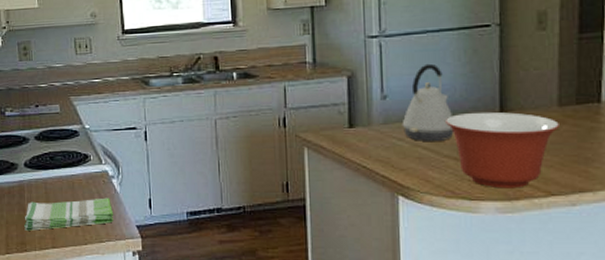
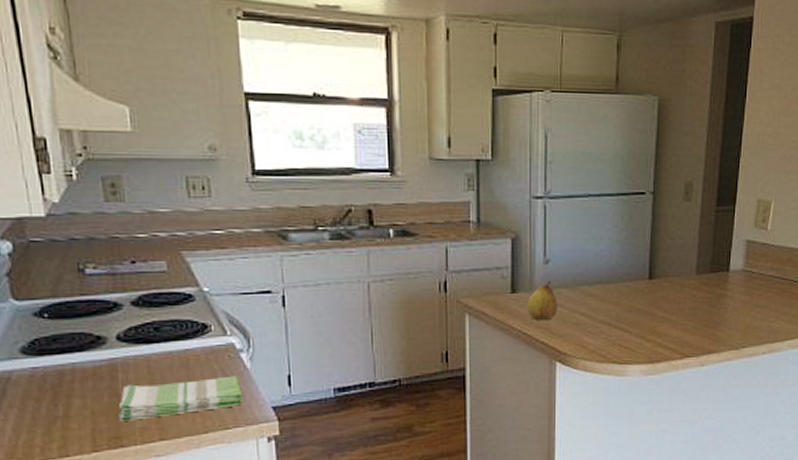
fruit: none [365,116,398,154] -> present [527,281,557,320]
kettle: present [402,63,454,142] -> none [562,228,609,308]
mixing bowl: present [446,111,559,189] -> none [602,278,696,352]

